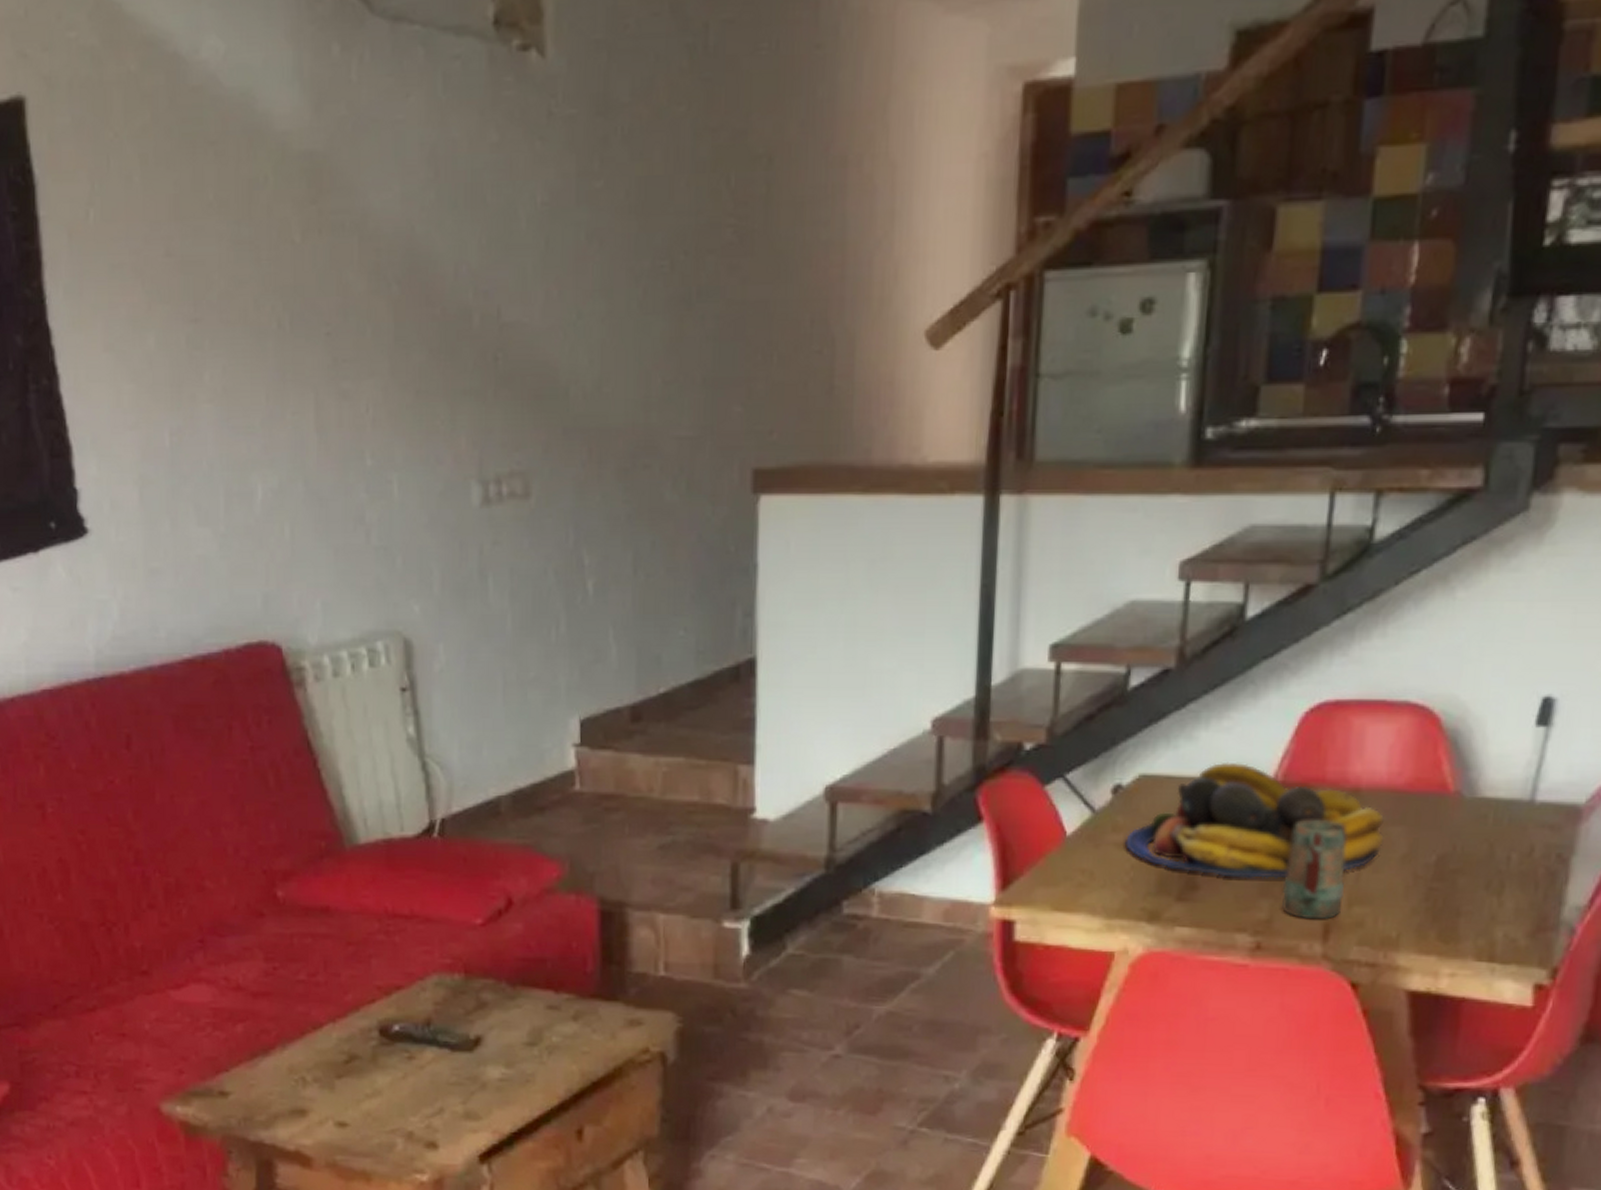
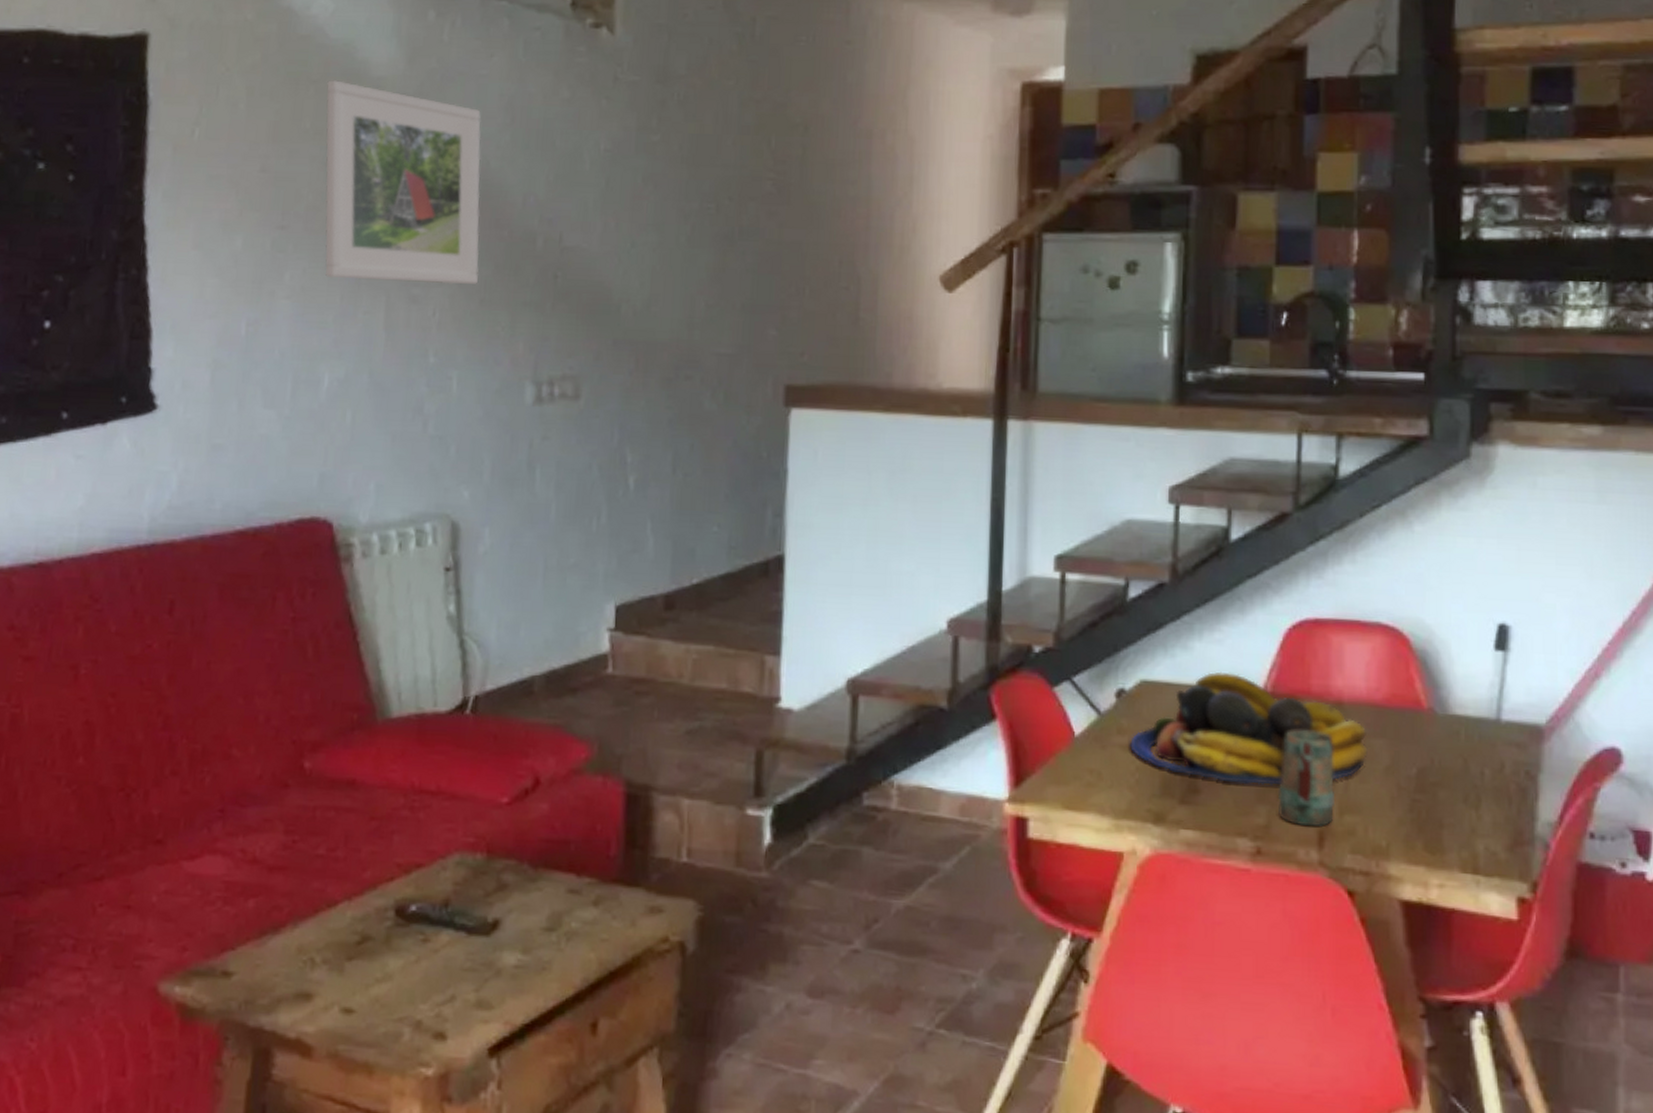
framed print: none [227,139,411,376] -> present [324,80,481,284]

